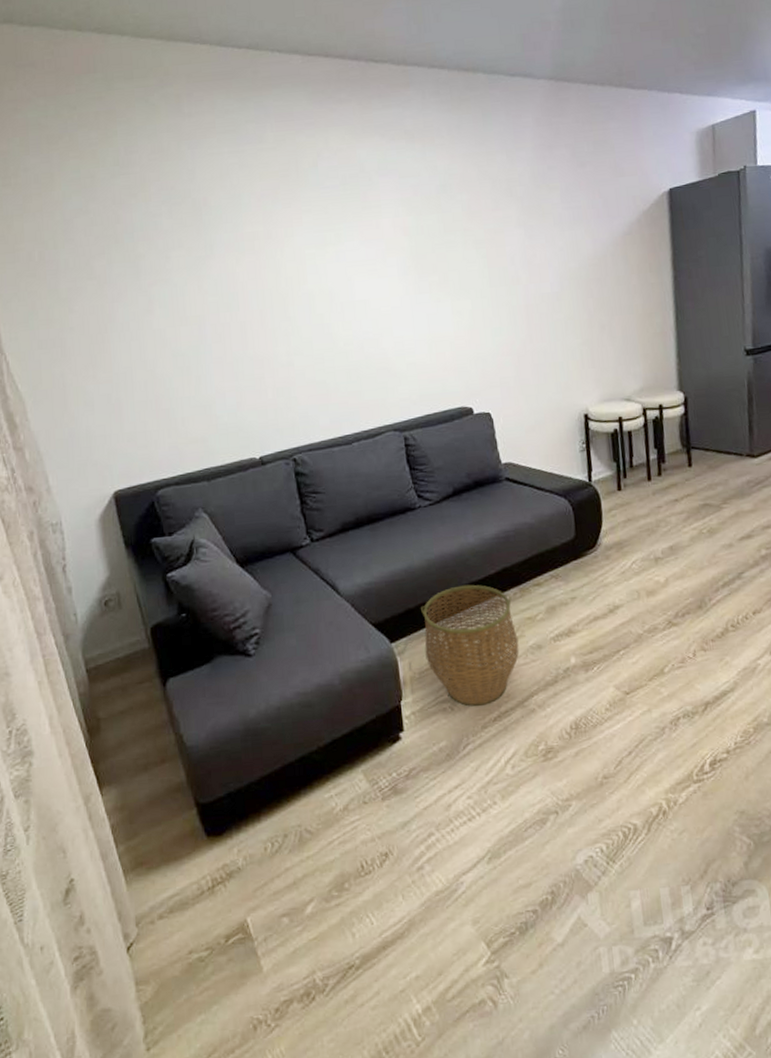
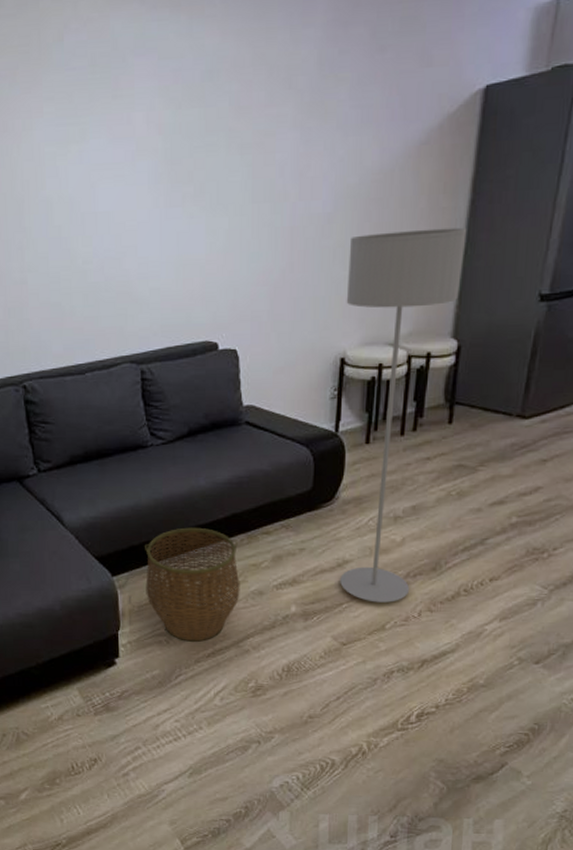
floor lamp: none [578,298,681,647] -> present [340,227,467,603]

